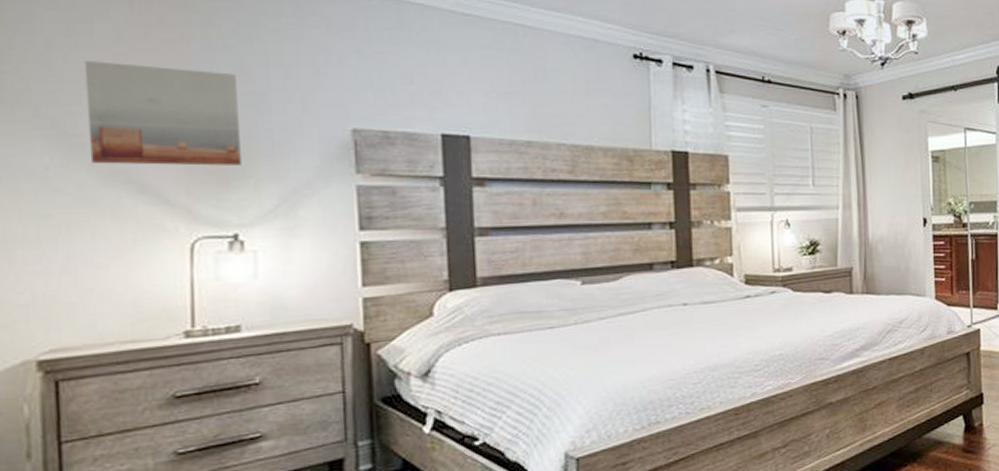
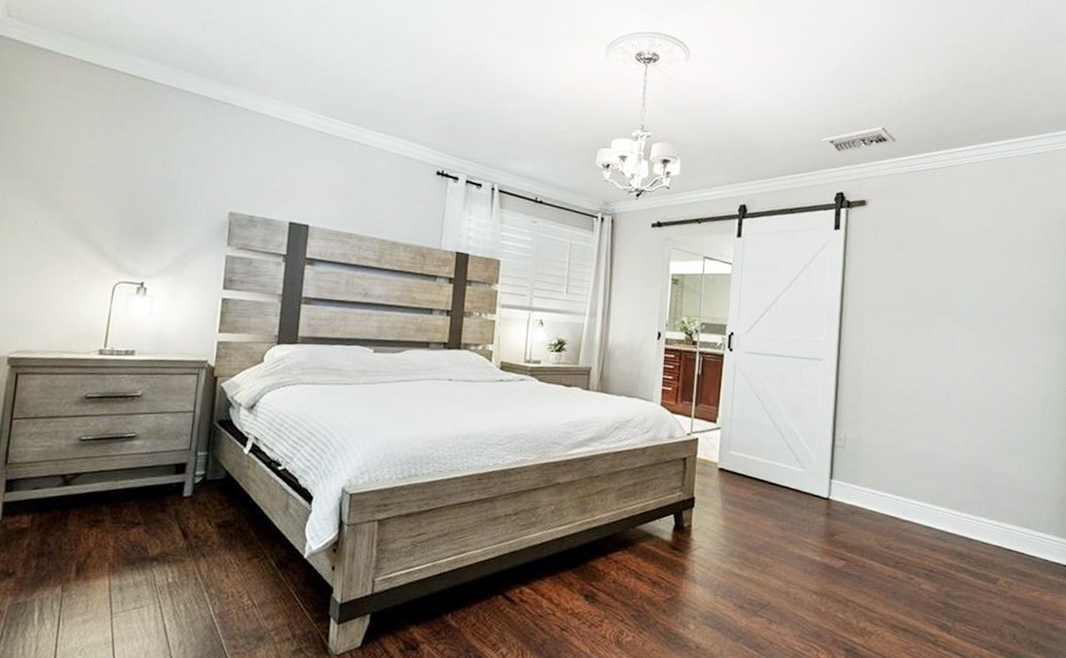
wall art: present [83,61,241,166] -> none [62,148,160,232]

